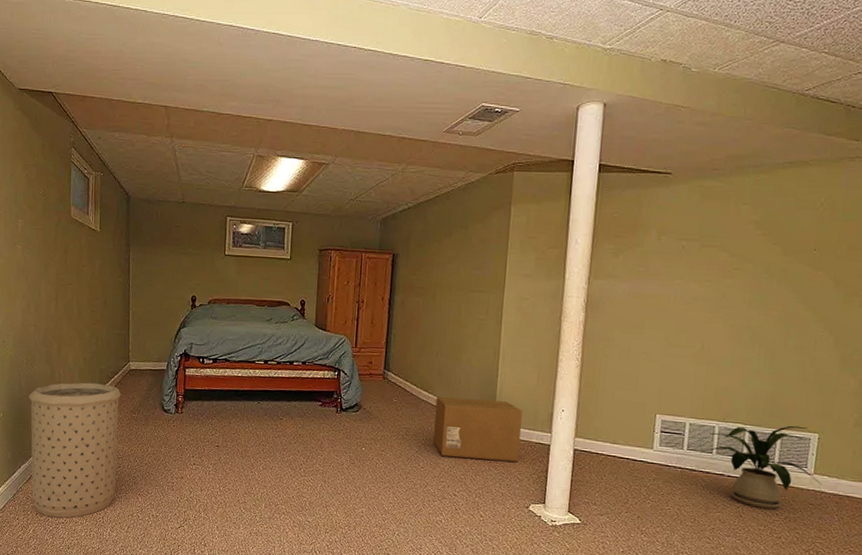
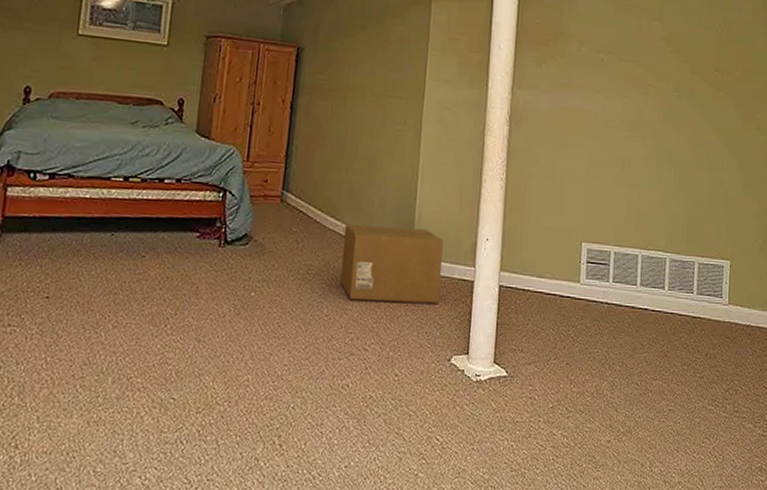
house plant: present [700,425,822,509] -> none [626,252,736,346]

